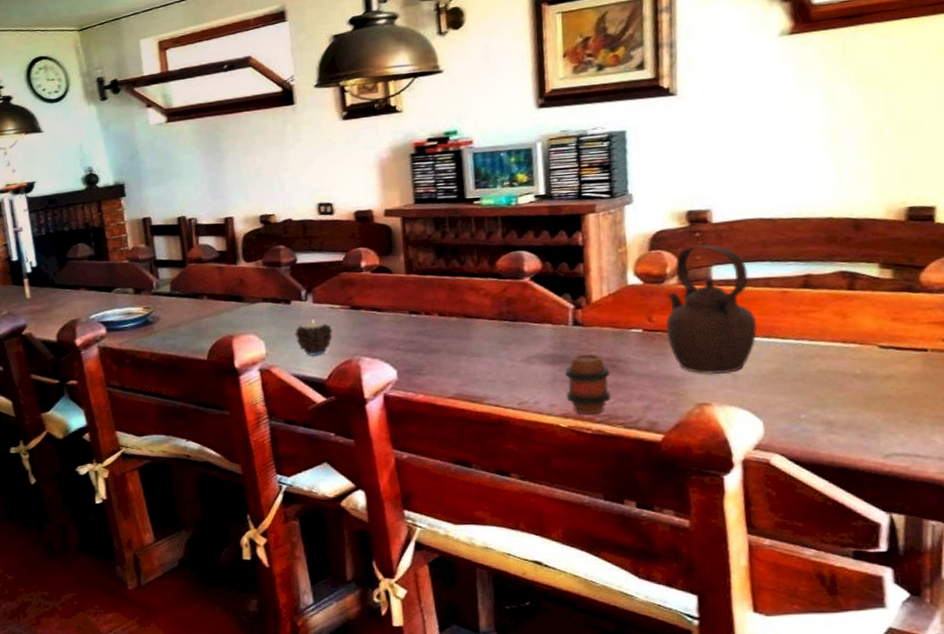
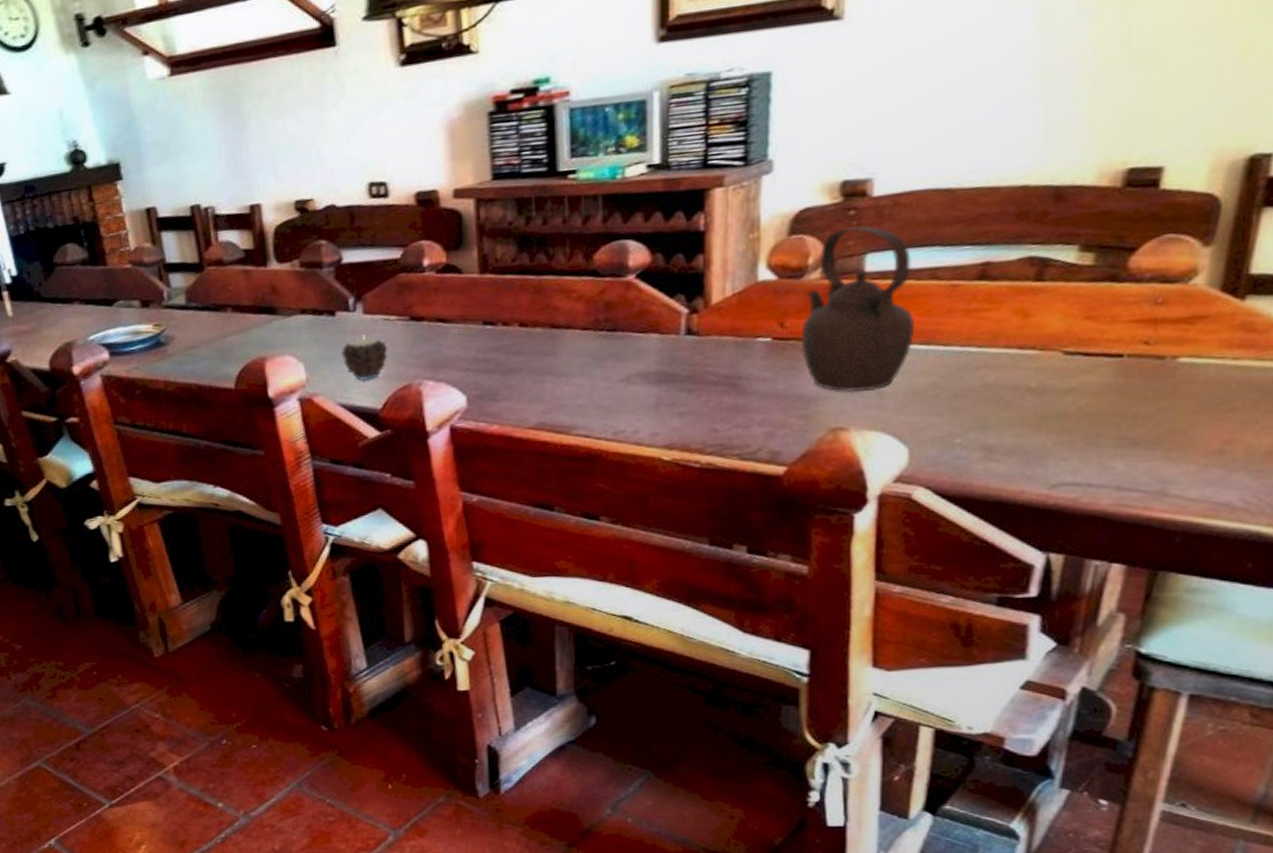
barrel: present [565,354,611,415] -> none [671,370,728,445]

